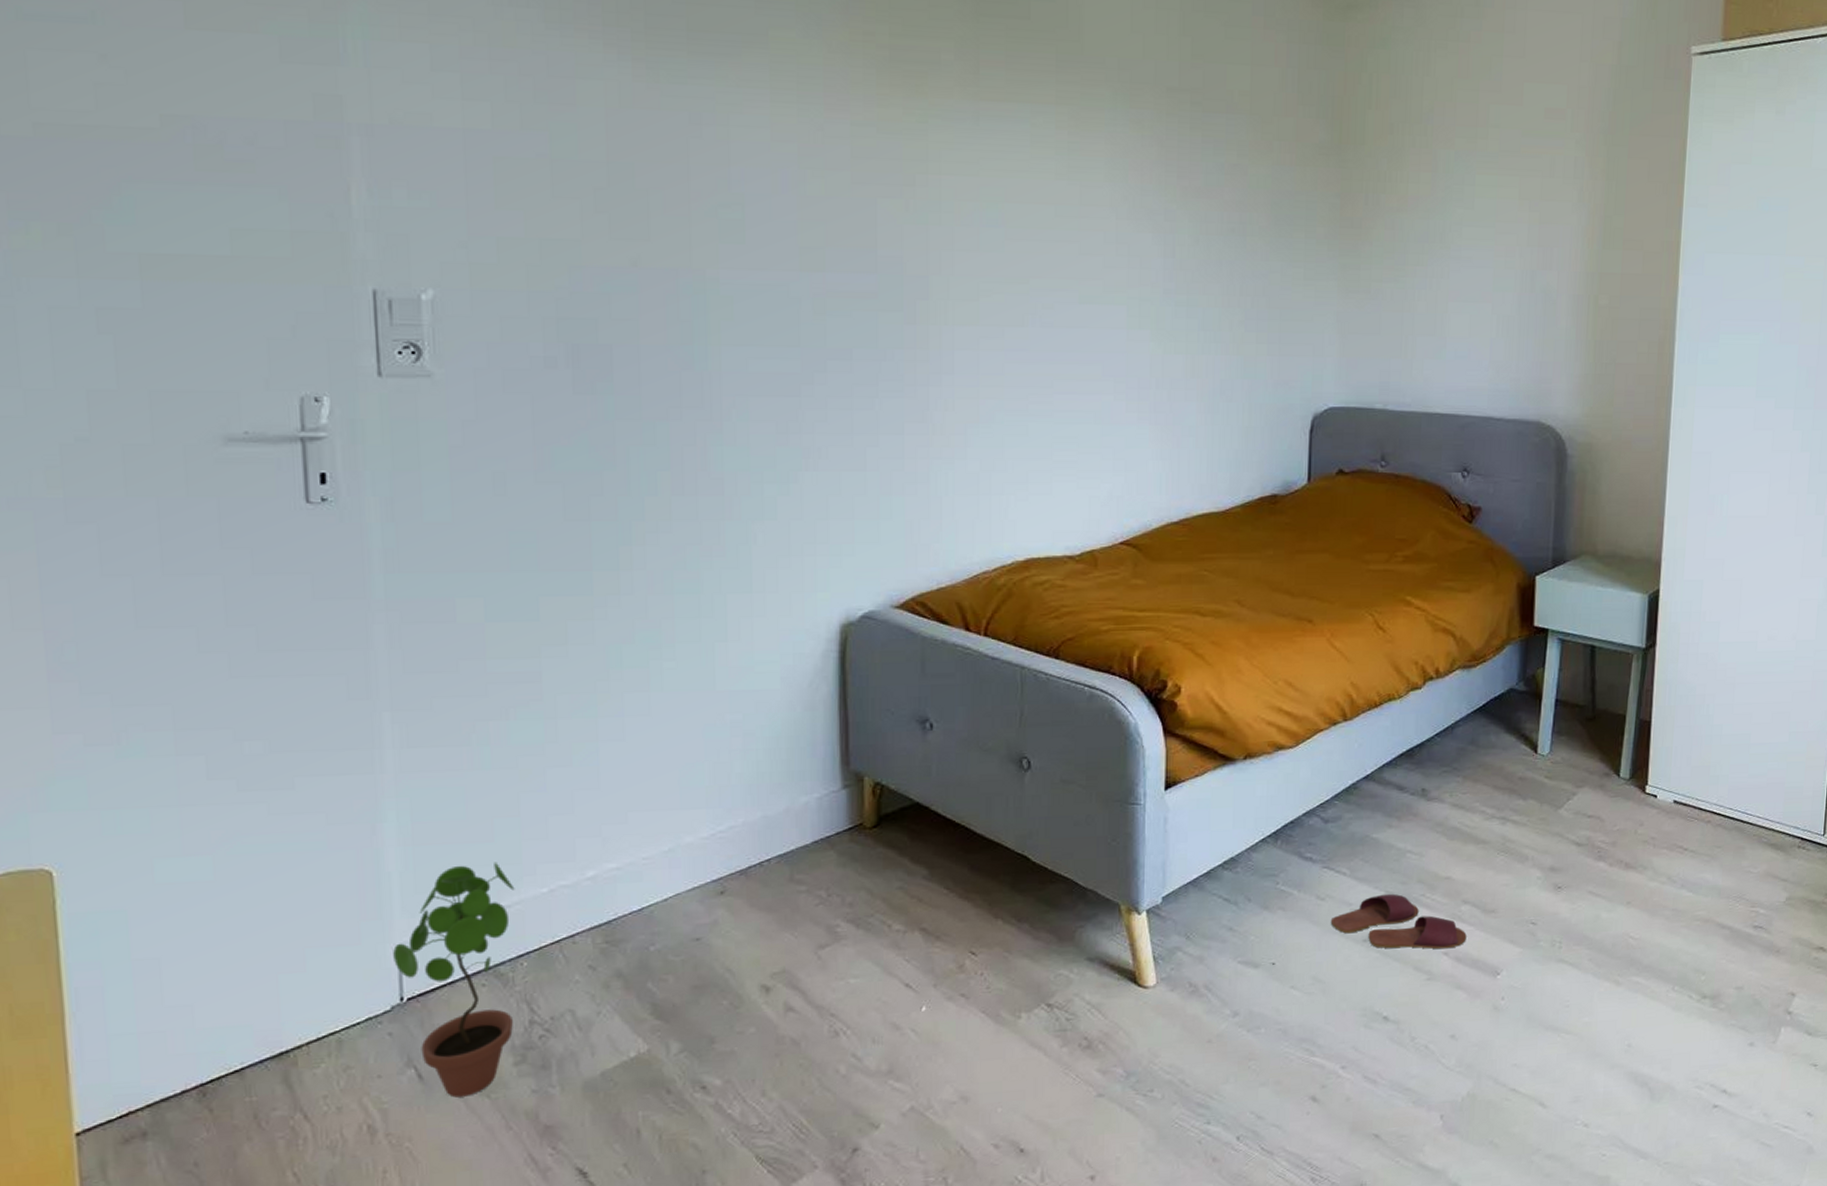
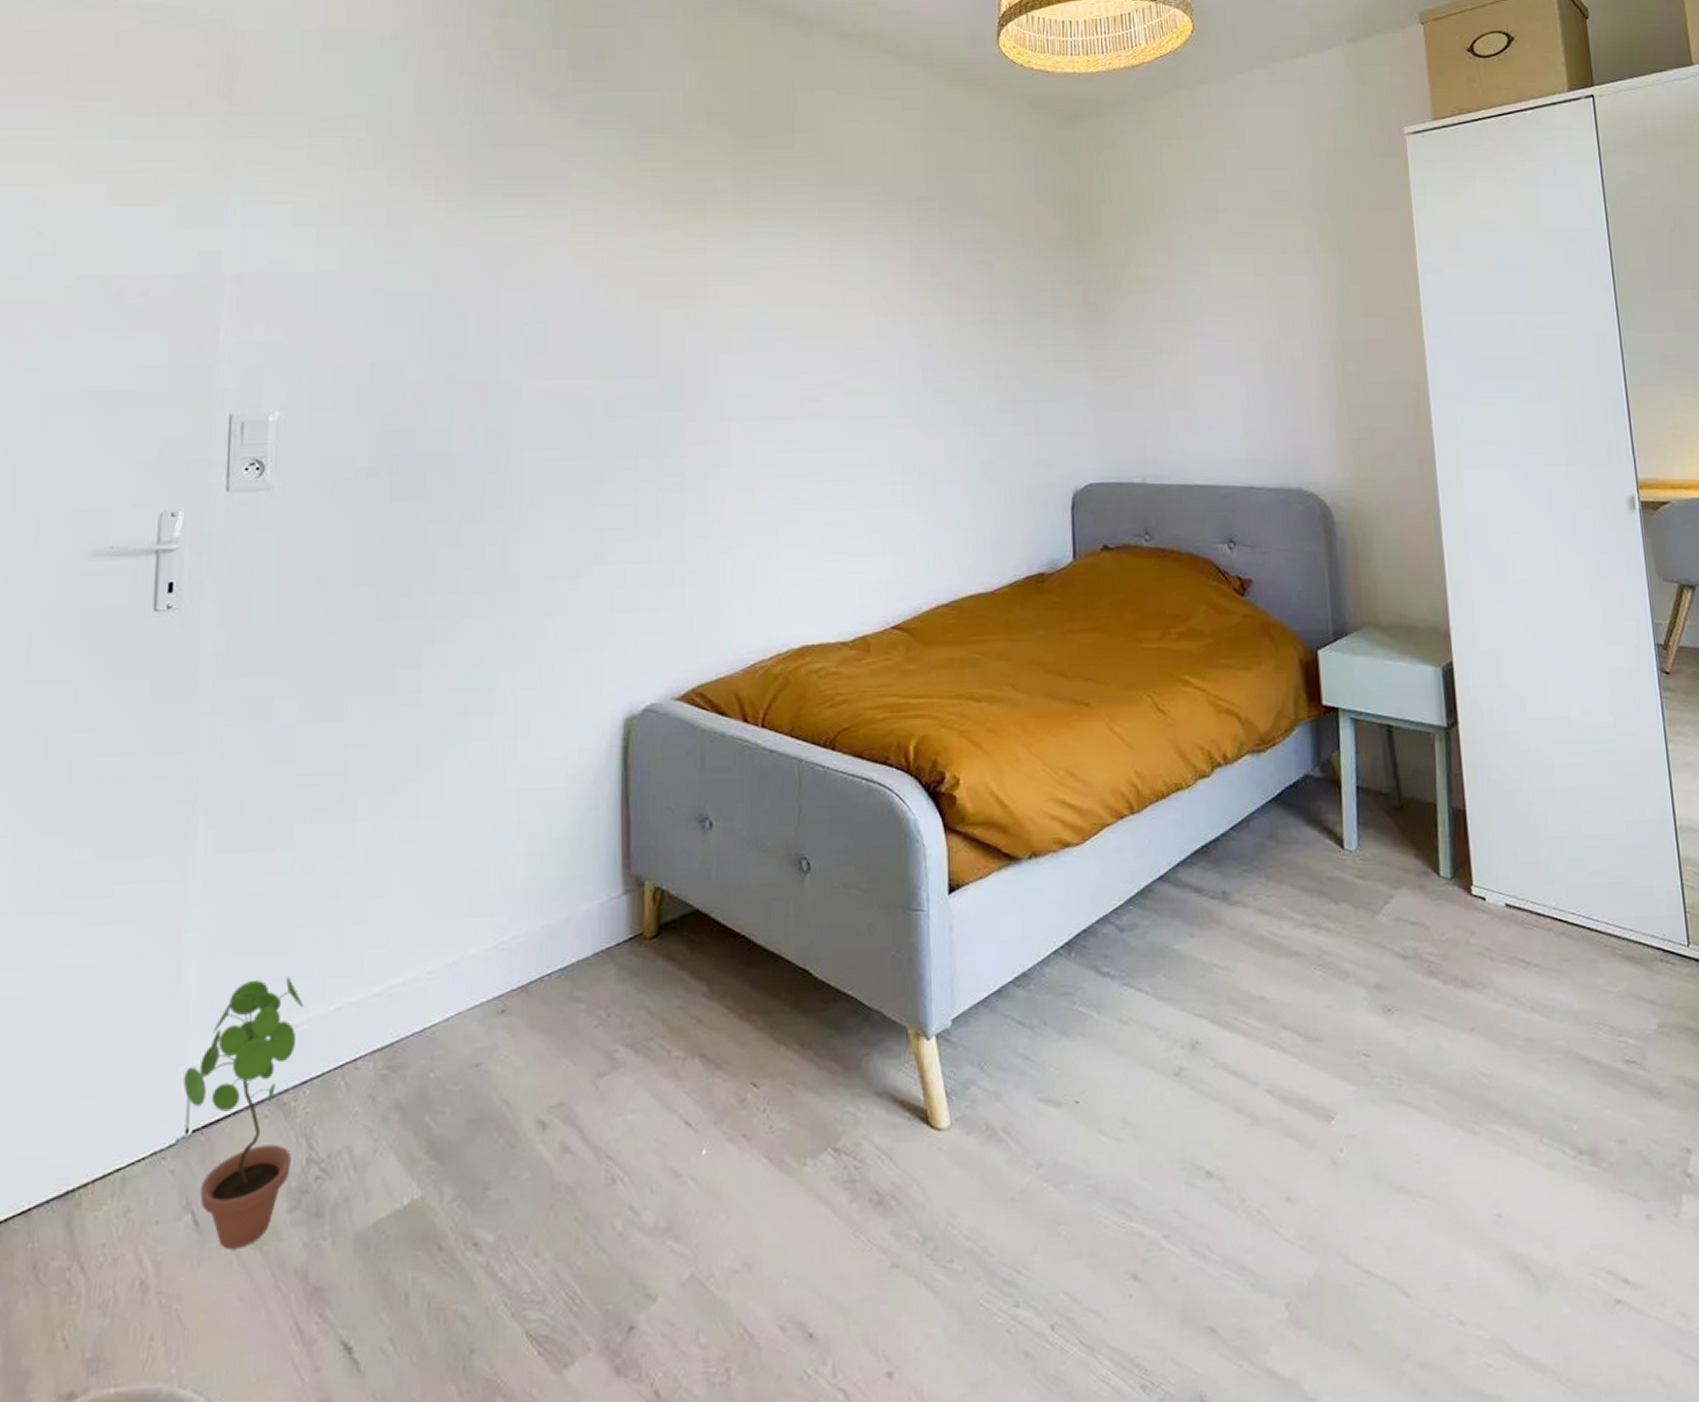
slippers: present [1330,893,1467,949] -> none [1136,1016,1291,1086]

